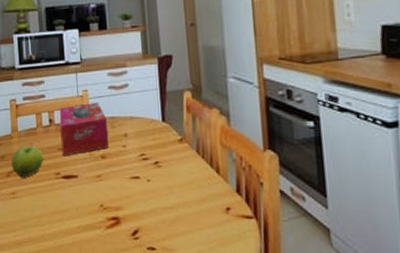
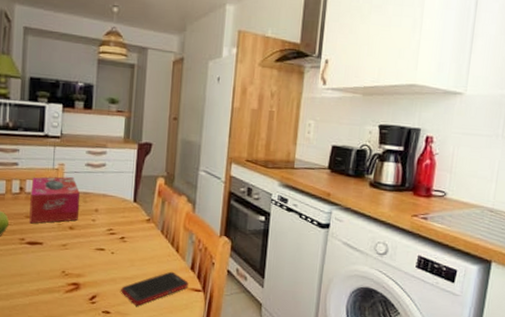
cell phone: none [163,196,237,239] -> present [121,271,189,305]

